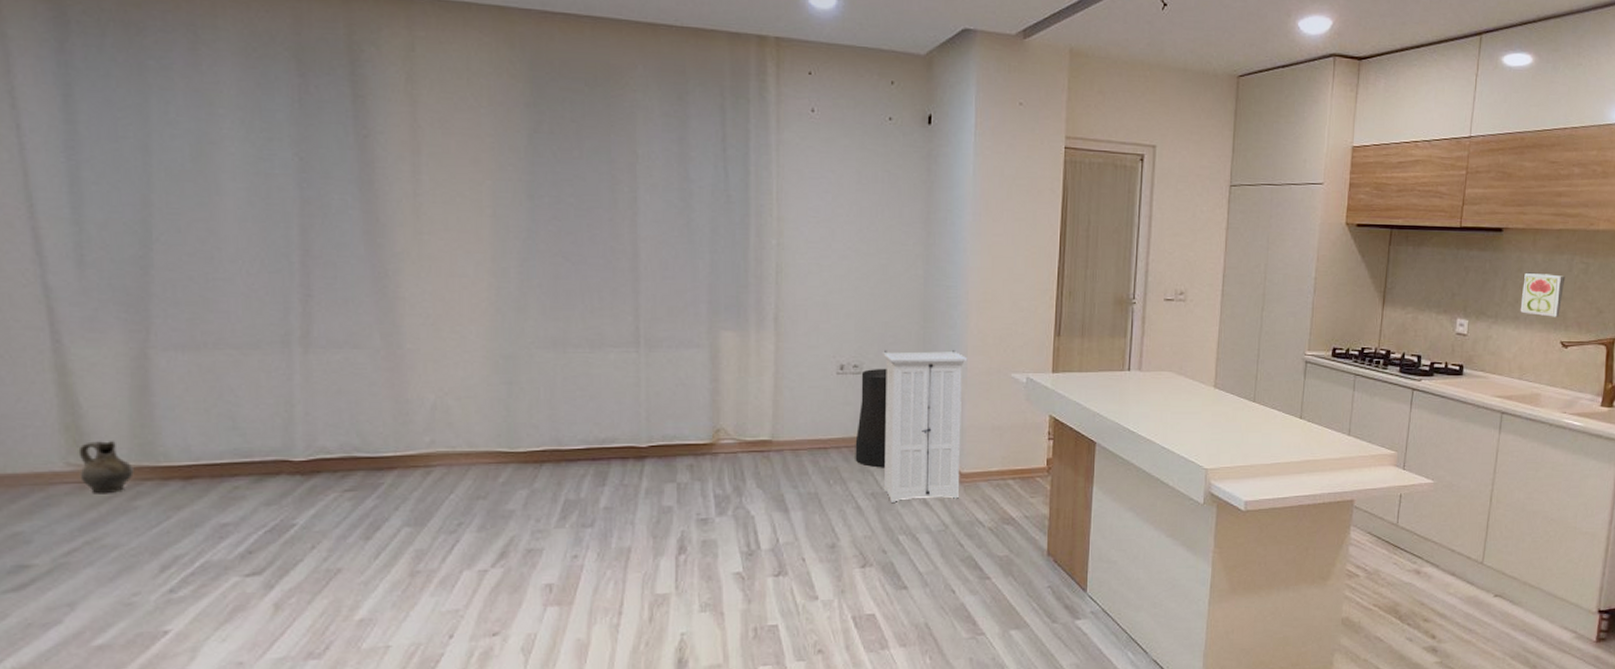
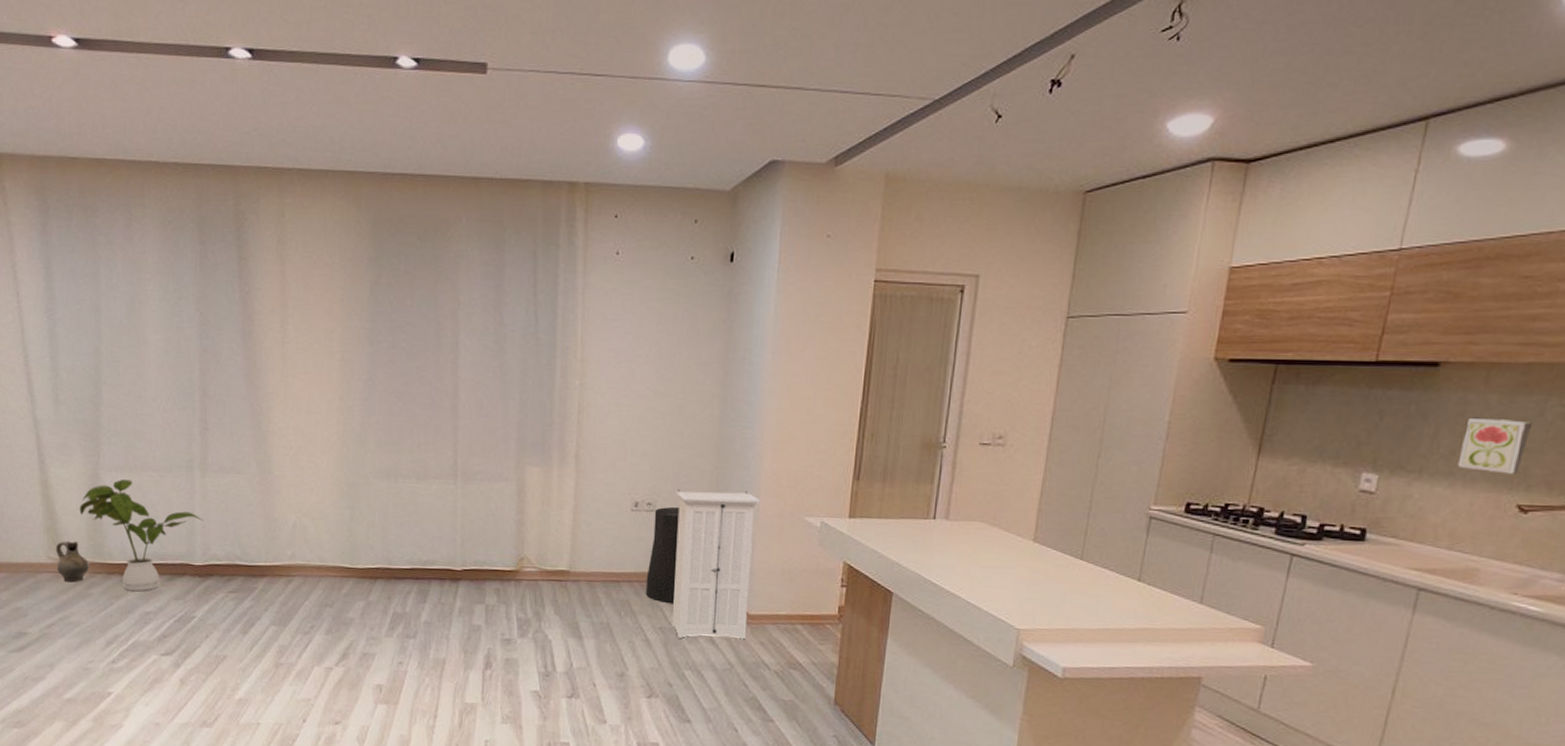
house plant: none [117,360,306,499] -> present [79,479,203,592]

